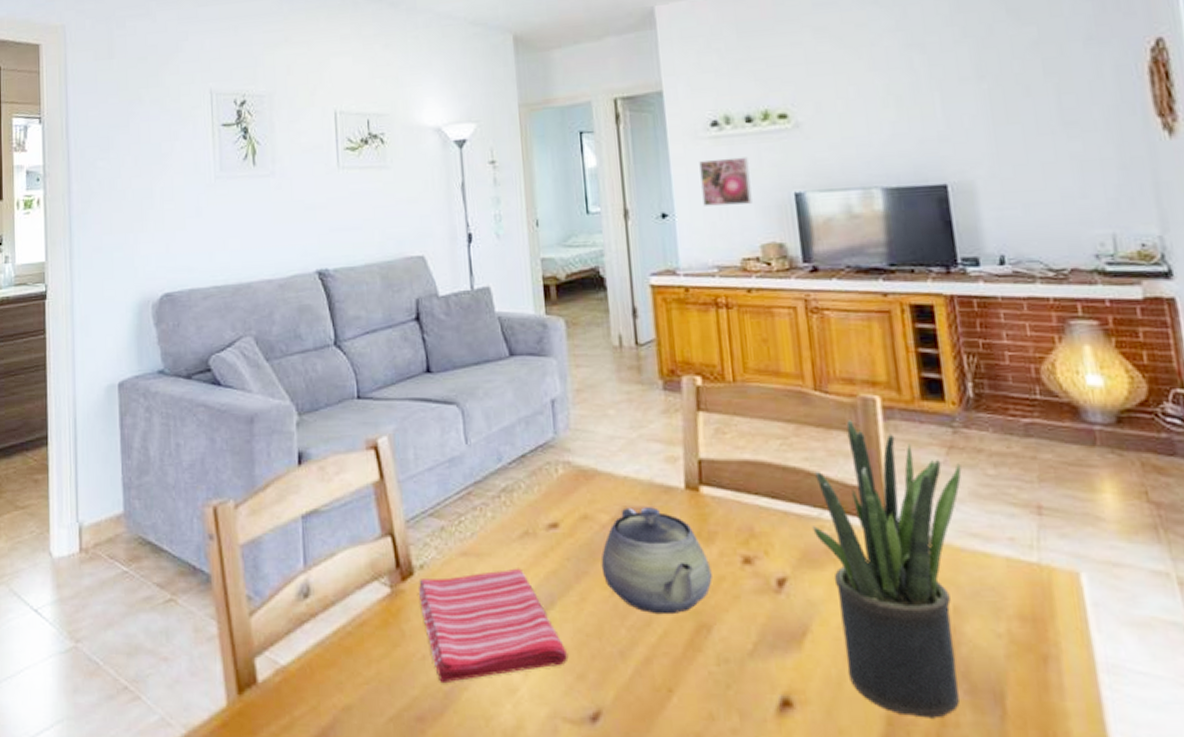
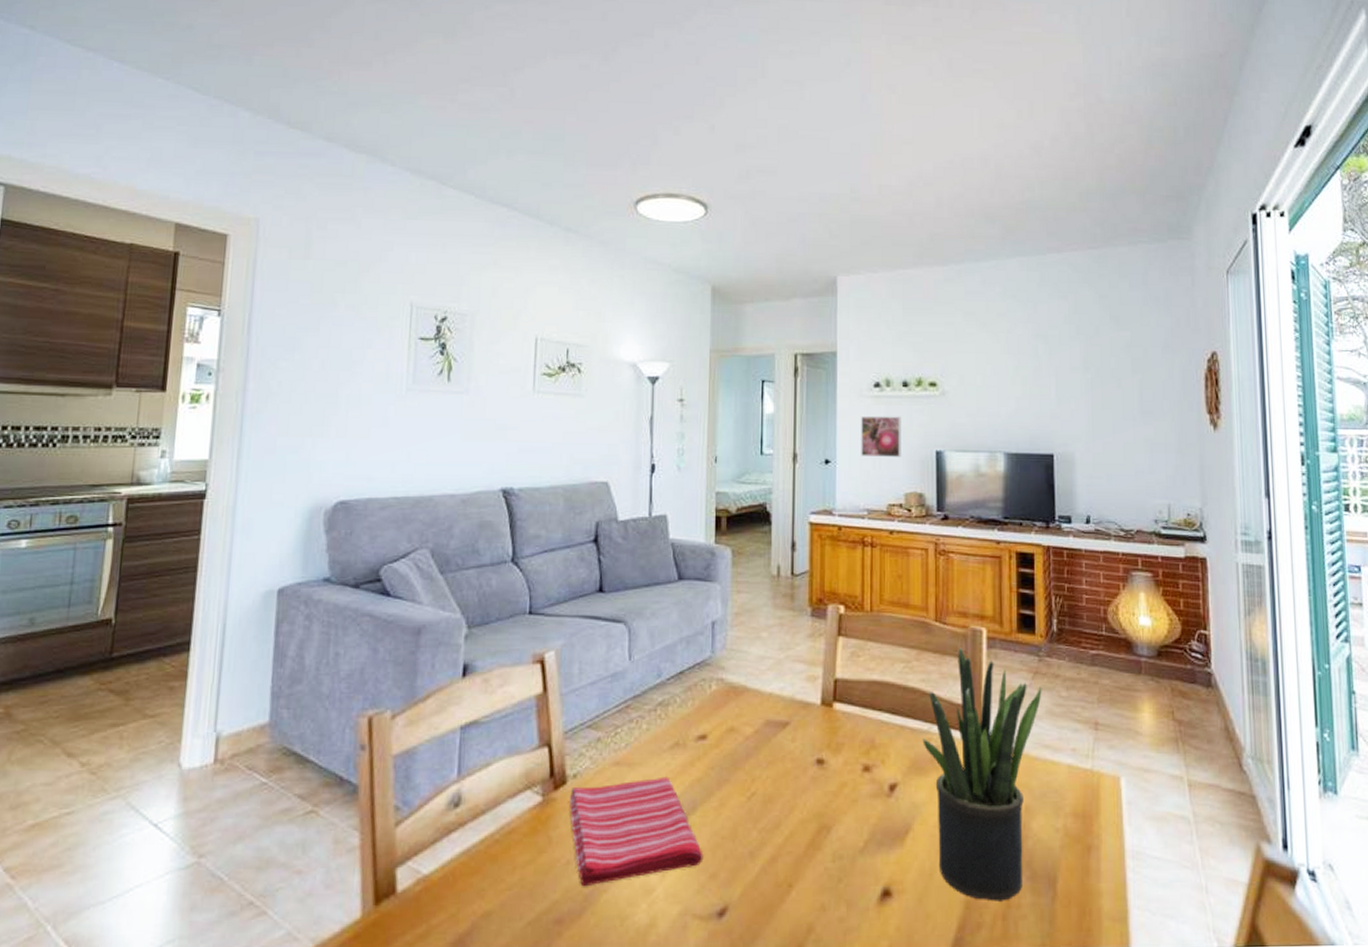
teapot: present [601,507,712,615] -> none [741,721,836,818]

